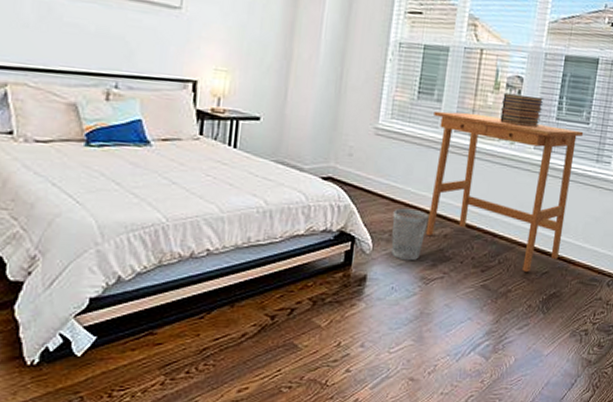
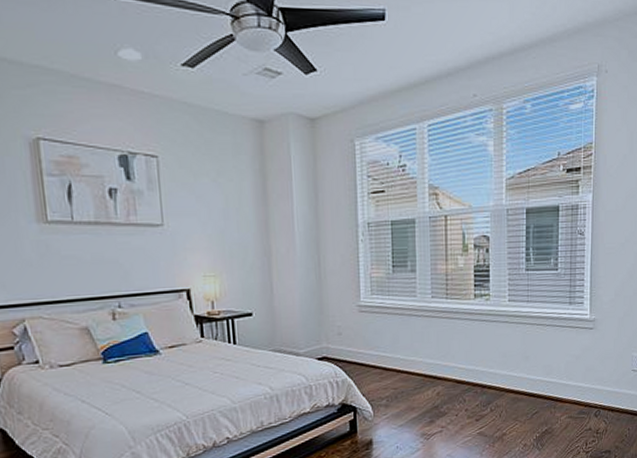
wastebasket: present [391,207,429,261] -> none [387,373,420,422]
desk: present [425,111,584,272] -> none [410,277,554,415]
book stack: present [500,92,544,128] -> none [472,252,512,282]

